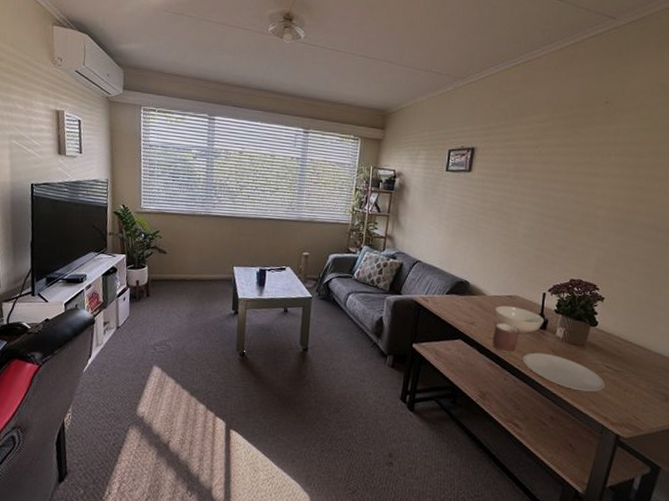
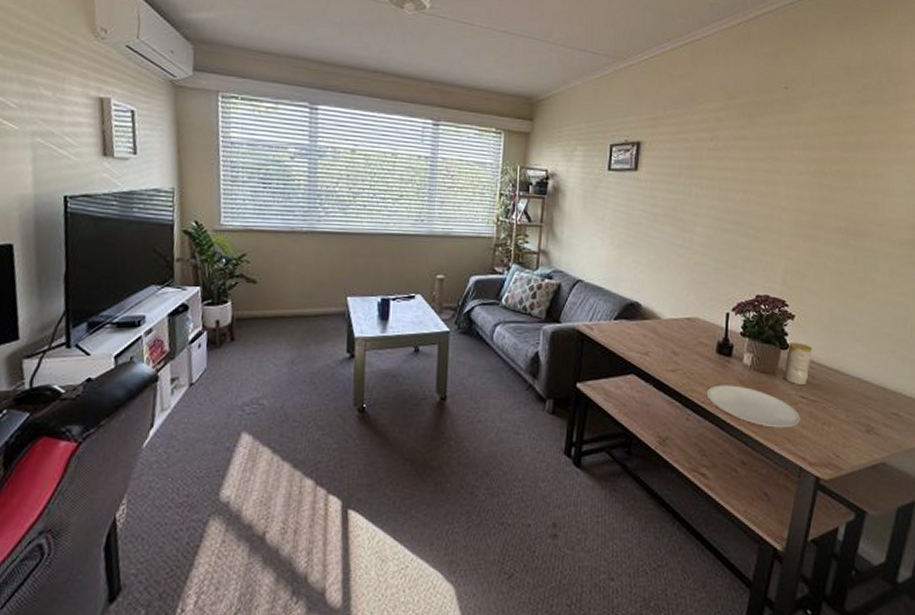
mug: present [492,323,520,354] -> none [670,352,702,388]
bowl: present [495,305,545,335] -> none [672,330,730,364]
candle: none [592,320,619,358] -> present [784,342,813,386]

